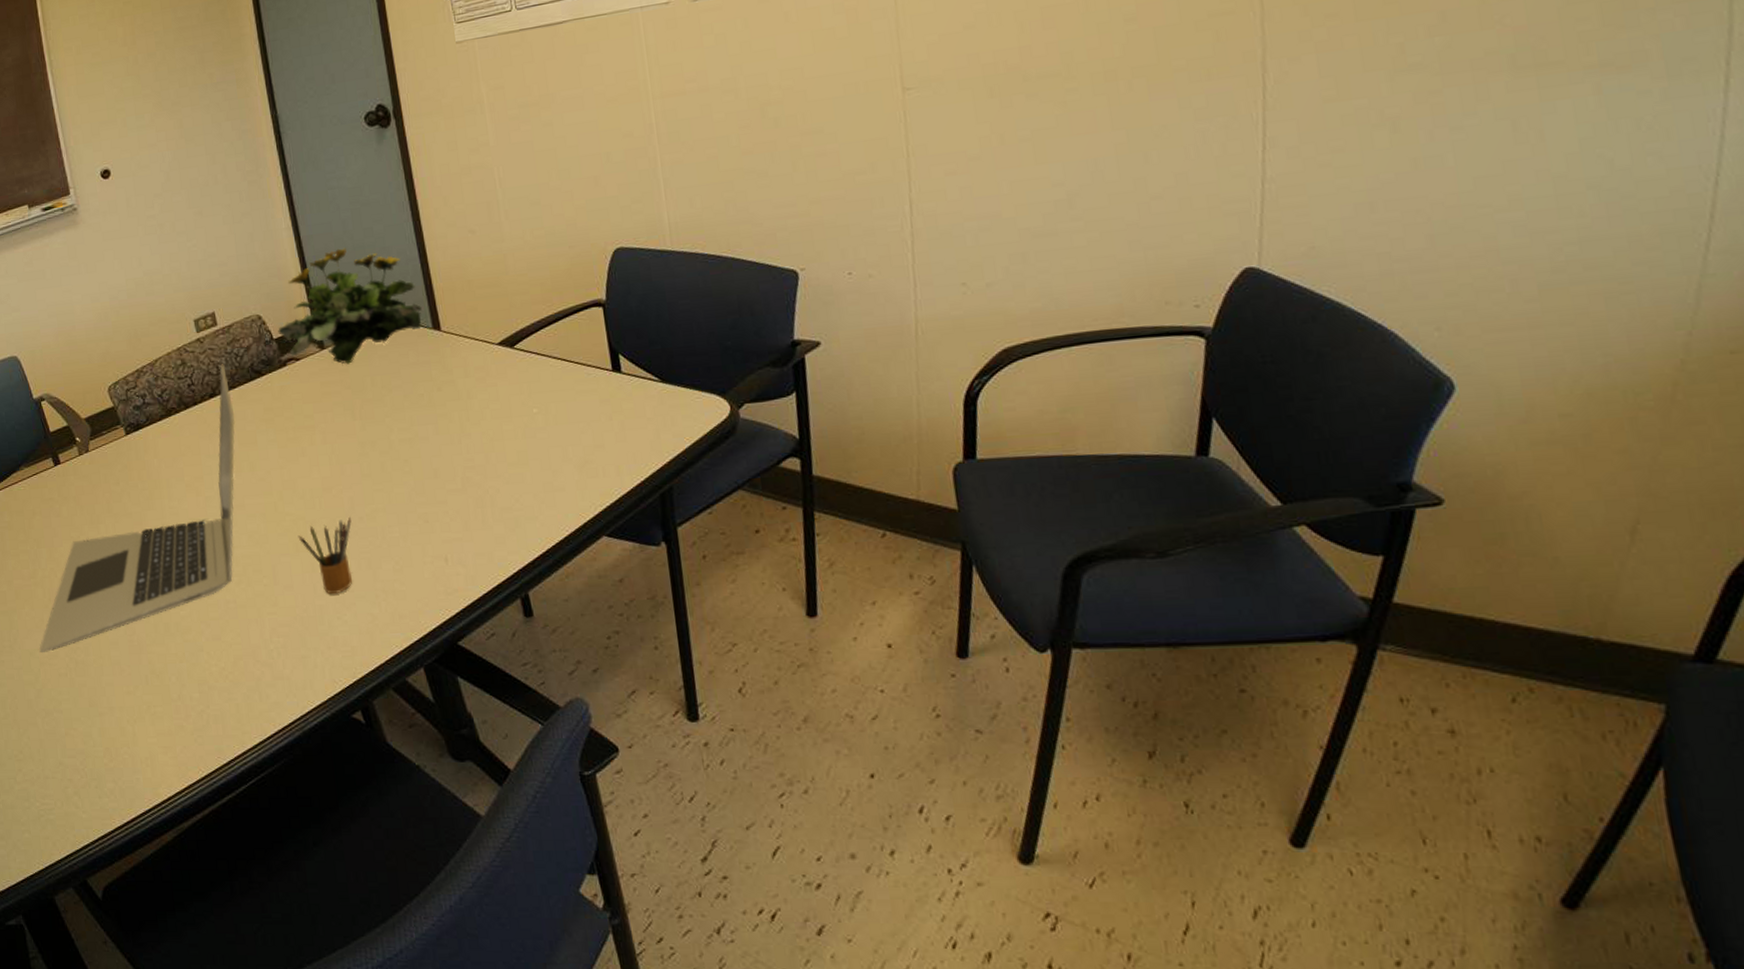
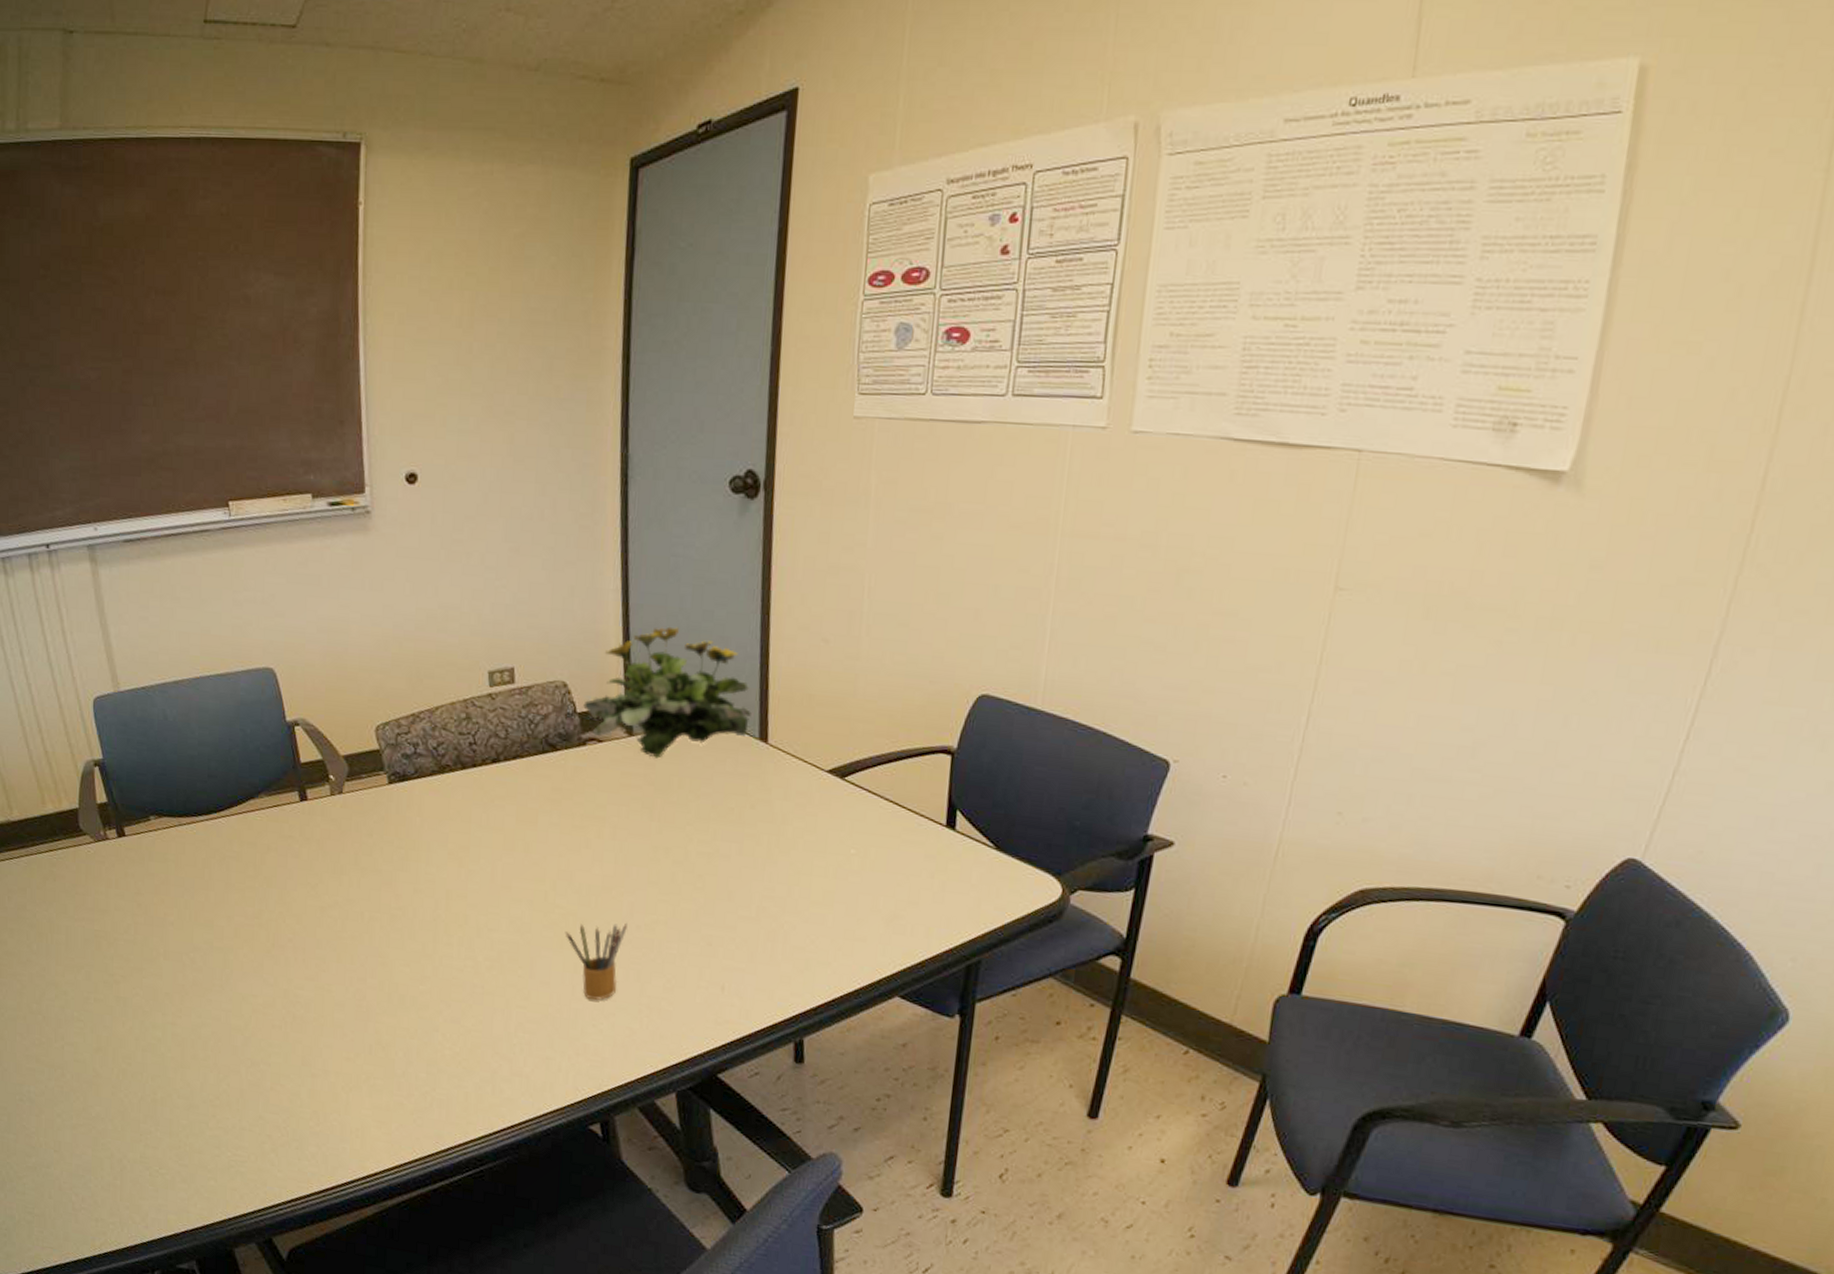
laptop: present [39,364,236,654] -> none [254,728,518,1000]

